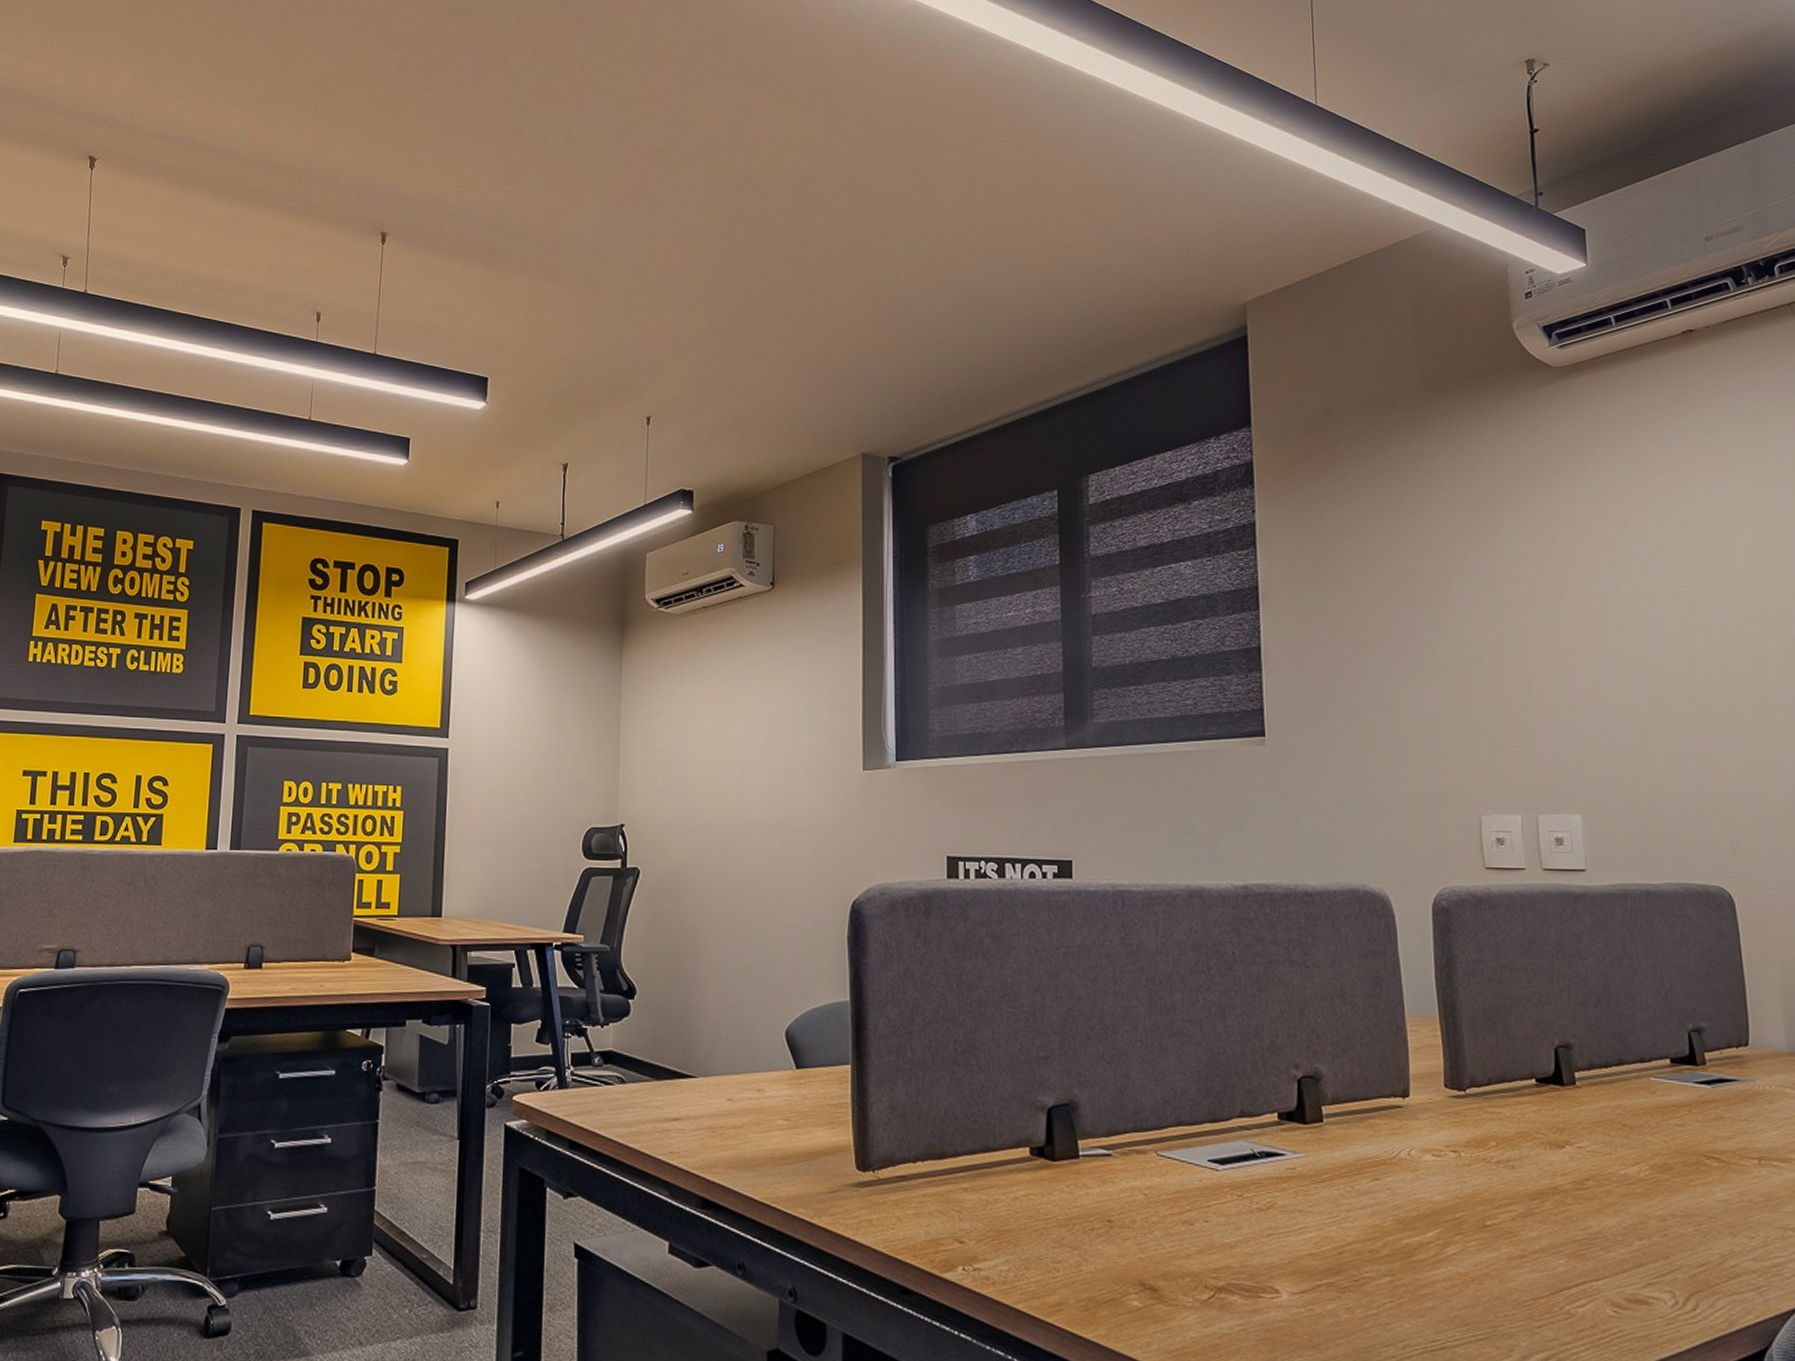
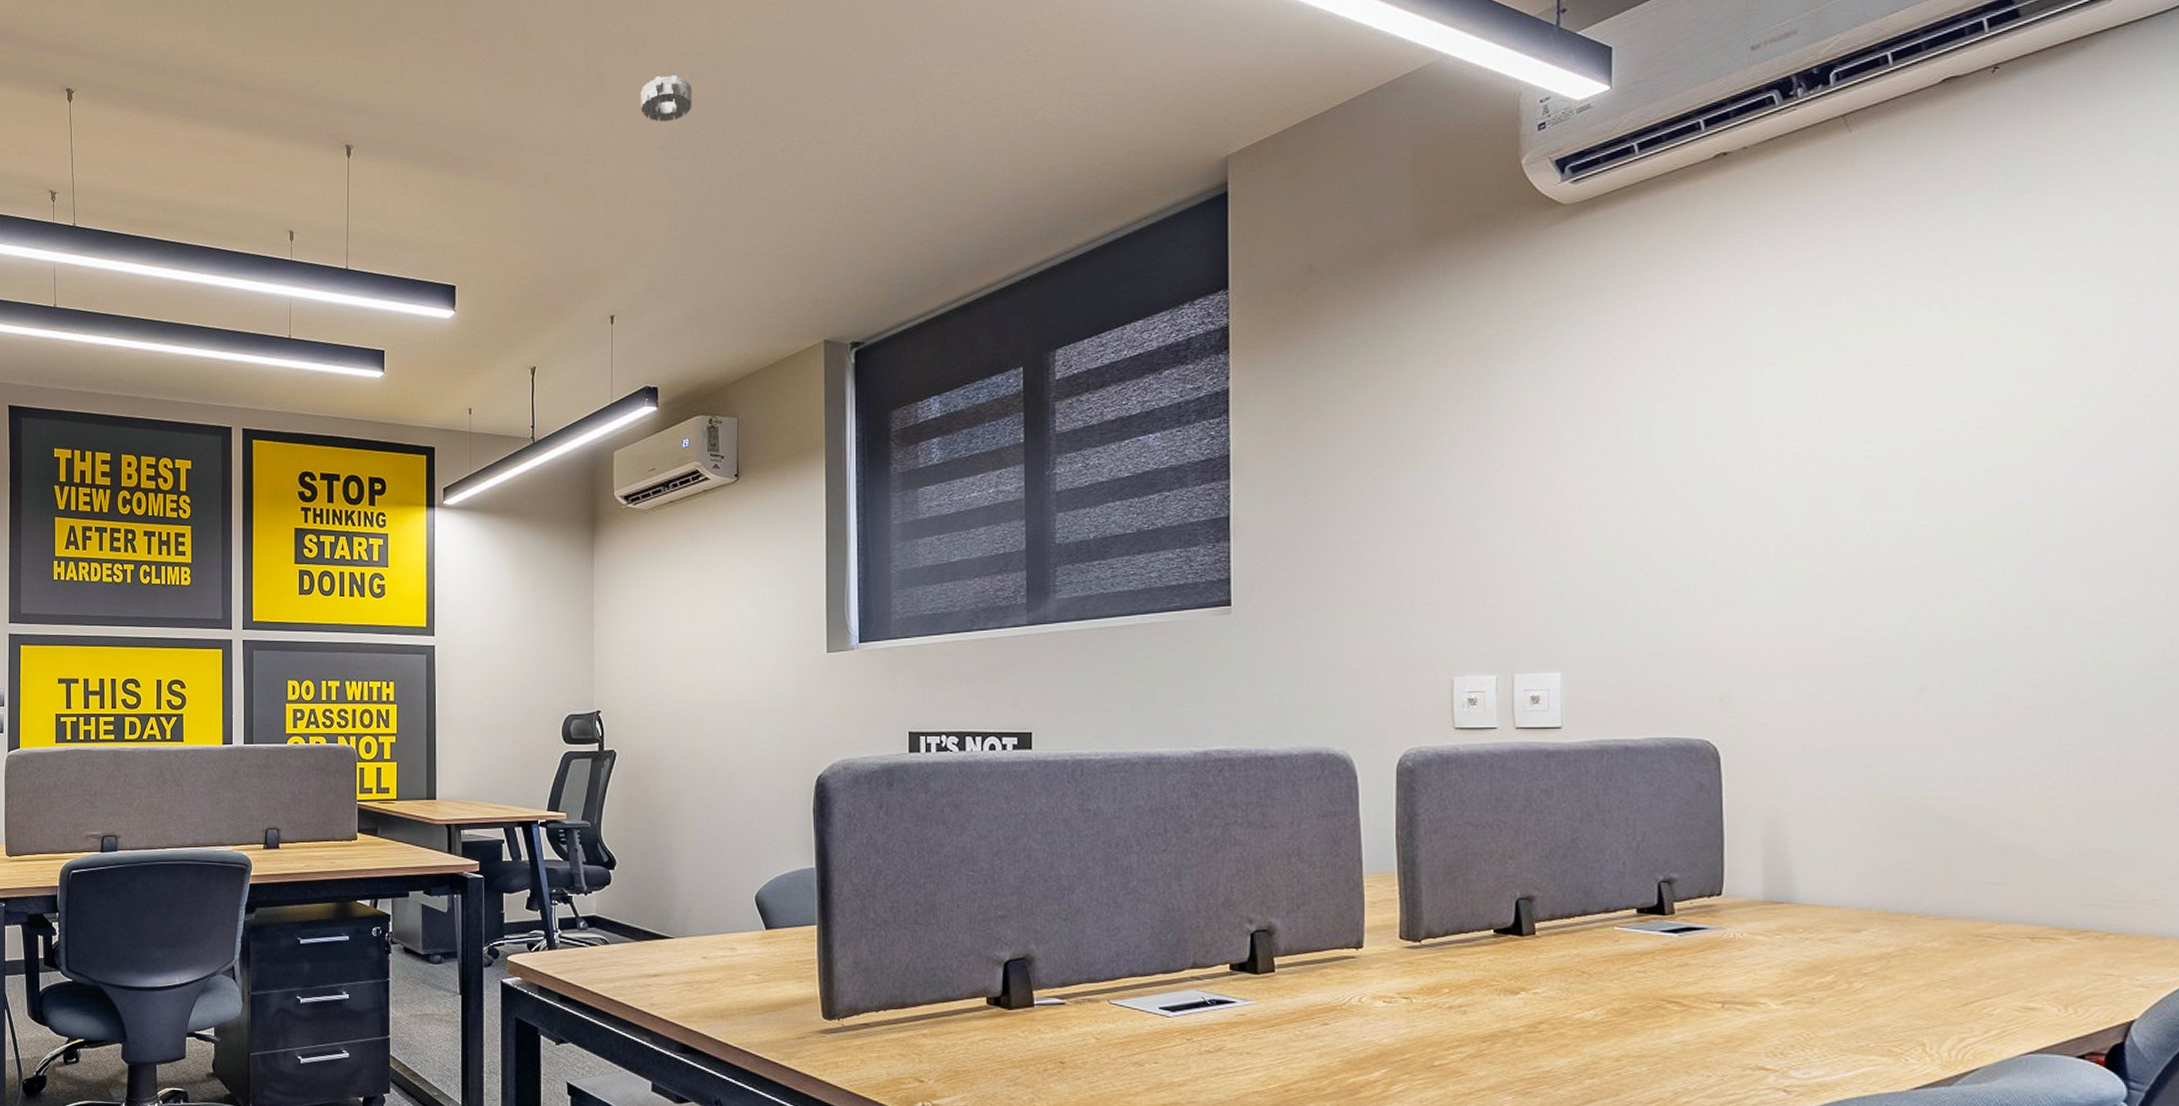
smoke detector: none [682,189,734,233] -> present [640,75,692,122]

